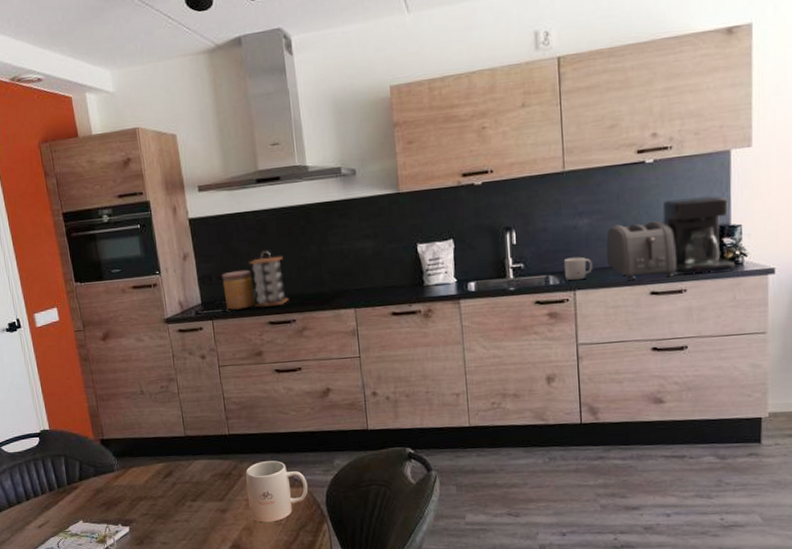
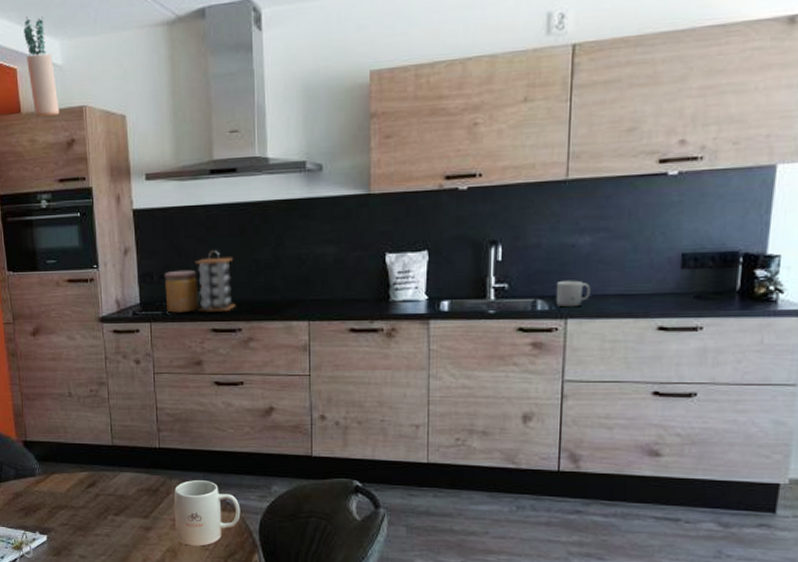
vase: none [76,49,115,139] -> present [23,15,60,117]
toaster: present [606,221,676,280] -> none [609,244,695,312]
coffee maker: present [662,196,734,274] -> none [682,218,767,309]

